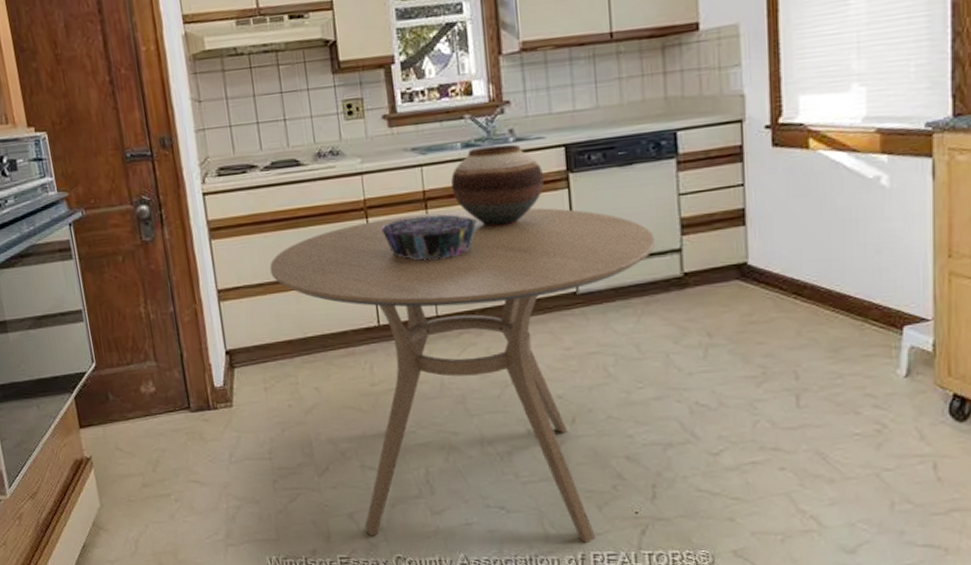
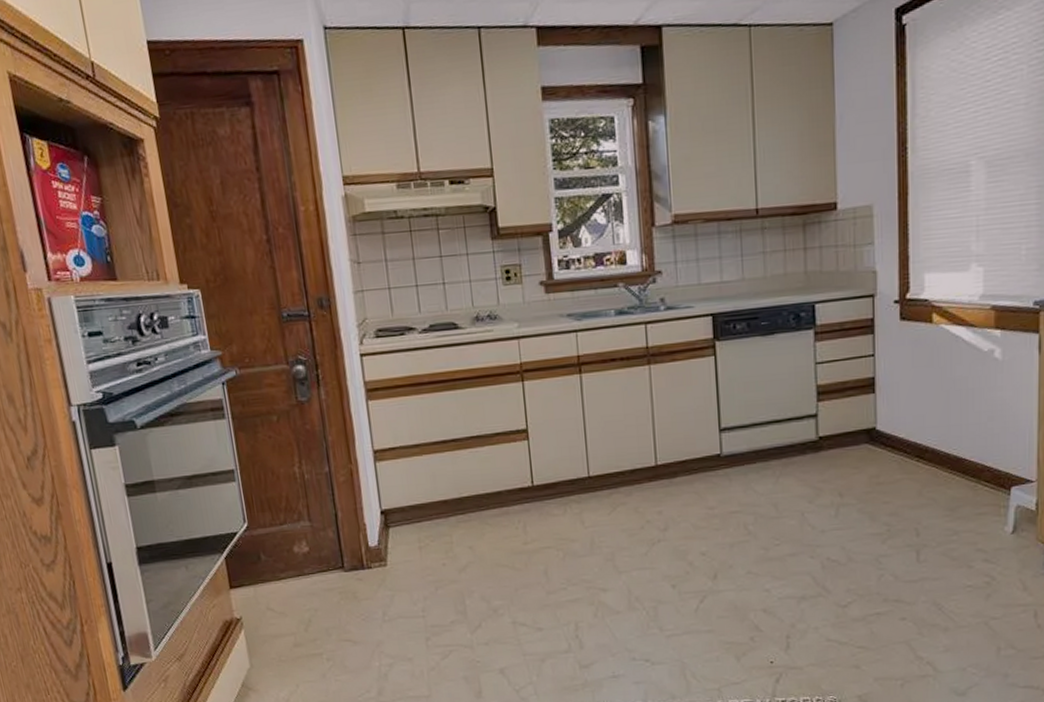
dining table: present [270,207,656,544] -> none [426,373,794,693]
decorative bowl: present [380,214,477,260] -> none [536,378,629,423]
vase: present [451,144,544,227] -> none [604,312,692,392]

